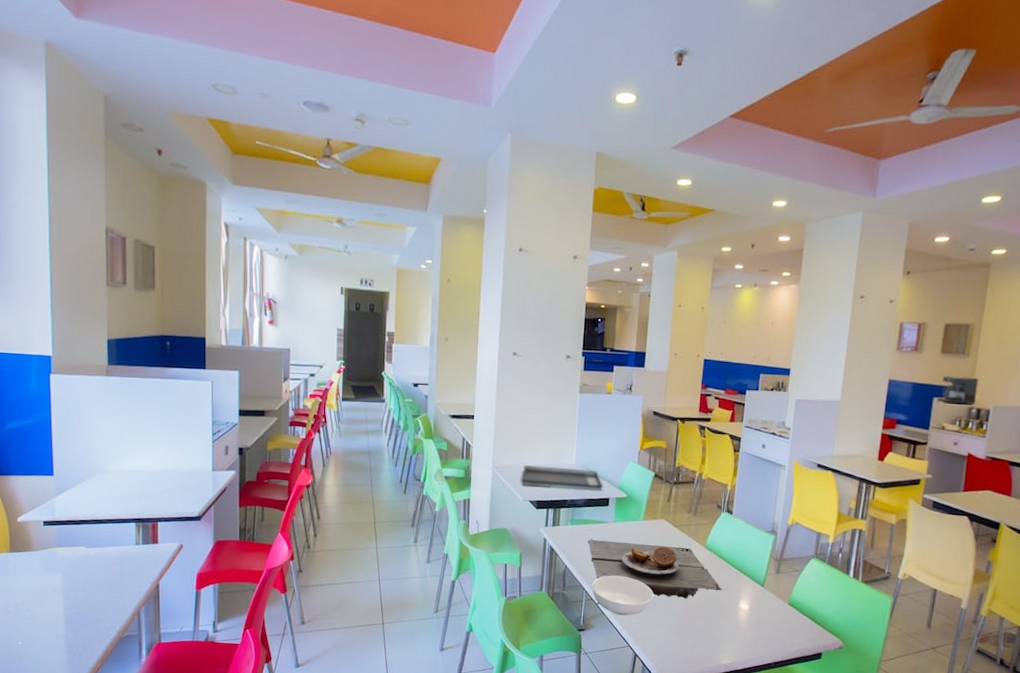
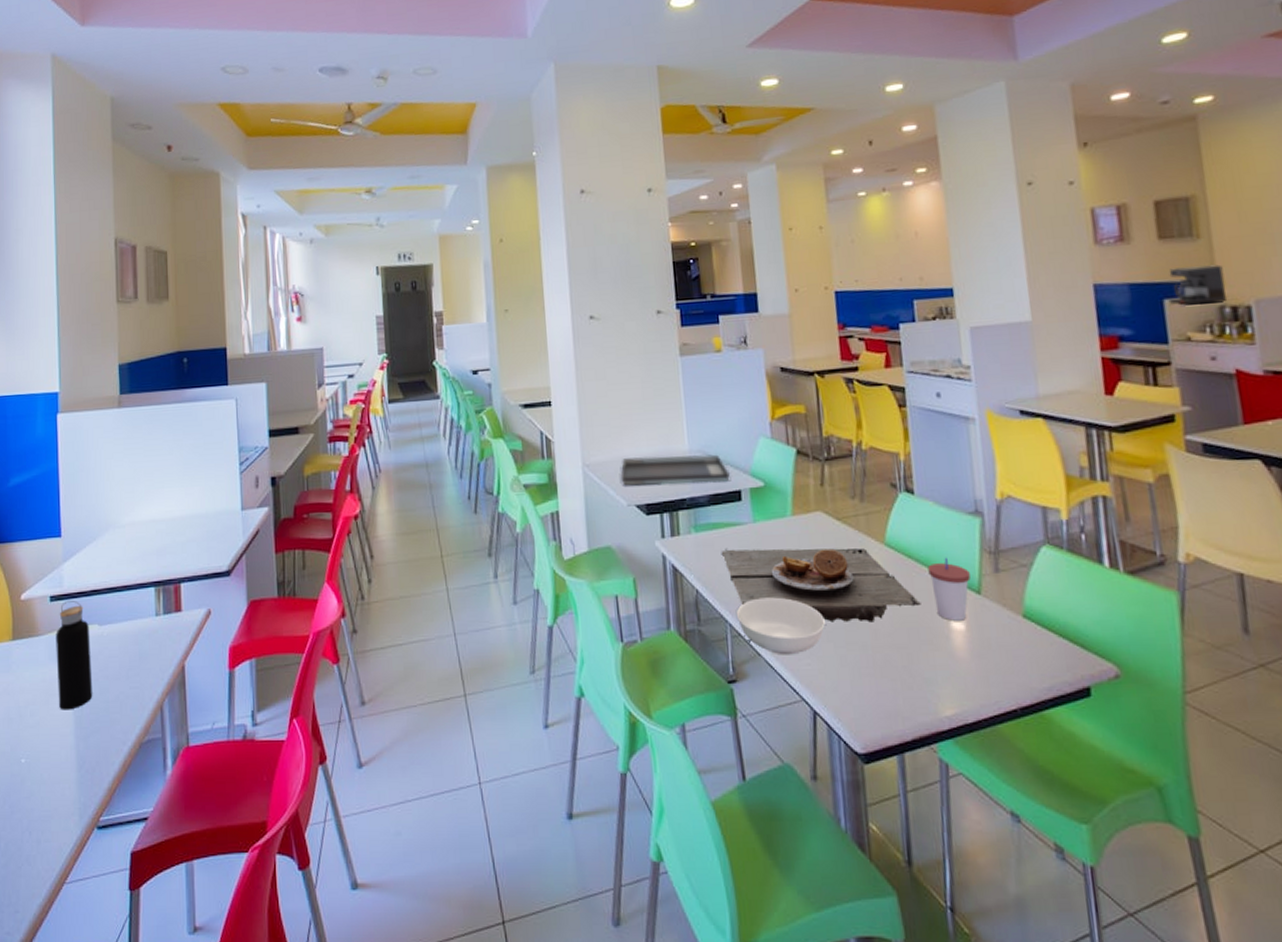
water bottle: none [48,526,80,609] -> present [56,600,93,710]
cup: none [731,560,759,603] -> present [927,557,971,621]

